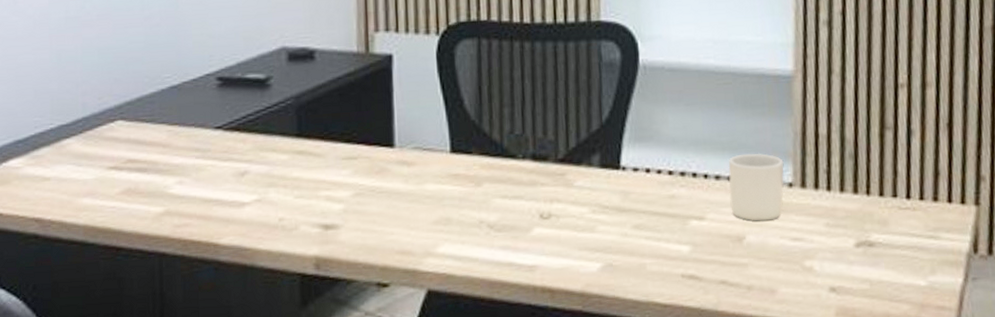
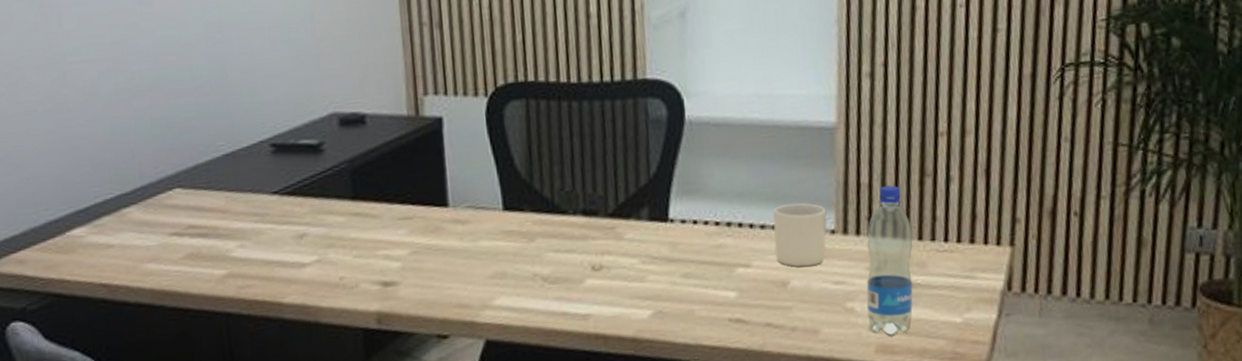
bottle: none [826,137,875,298] -> present [866,185,914,336]

